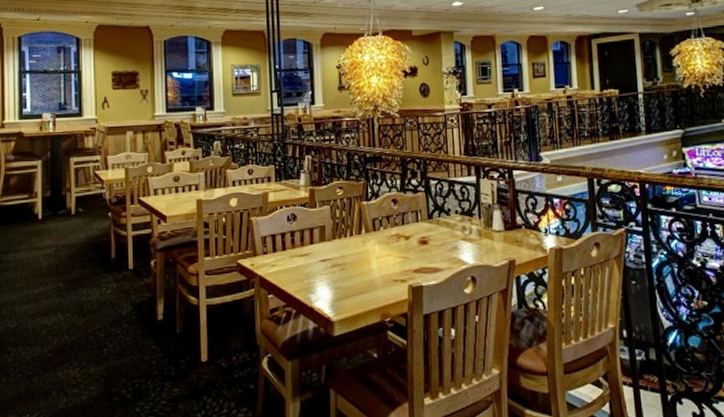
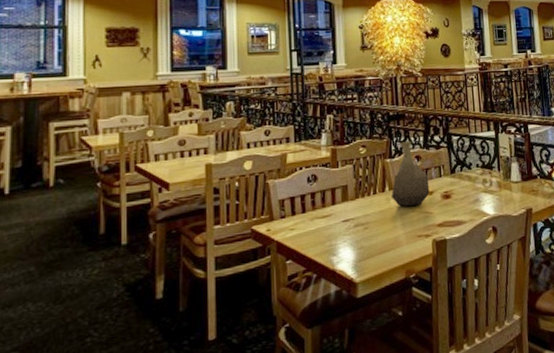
vase: none [368,184,406,250] -> present [391,141,430,207]

